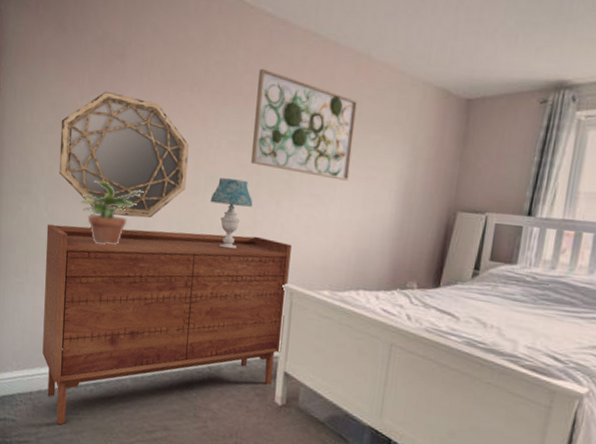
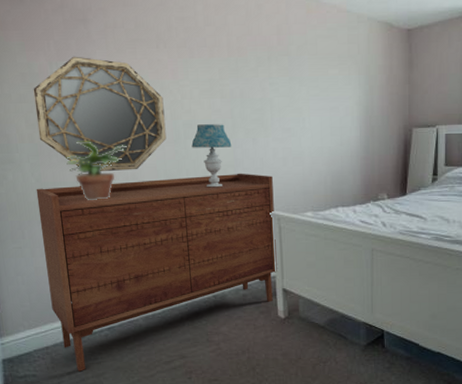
wall art: present [250,68,358,181] -> none [219,19,315,113]

